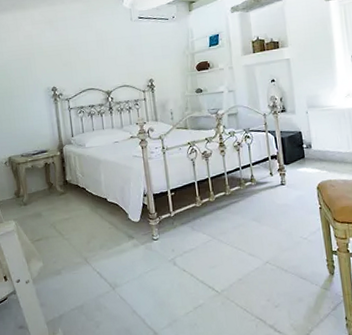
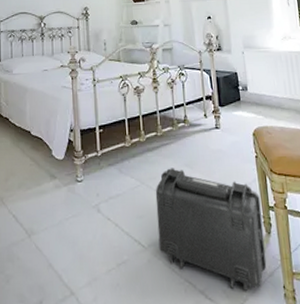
backpack: none [226,223,330,325] -> present [155,168,267,292]

